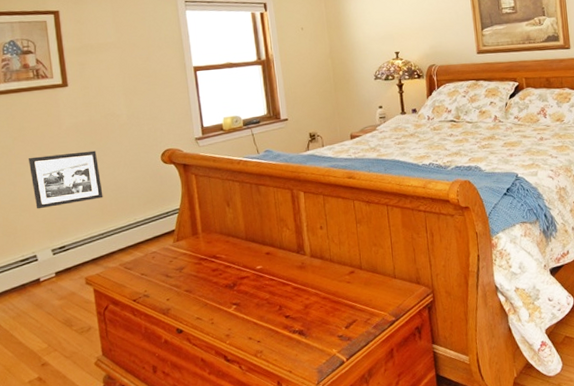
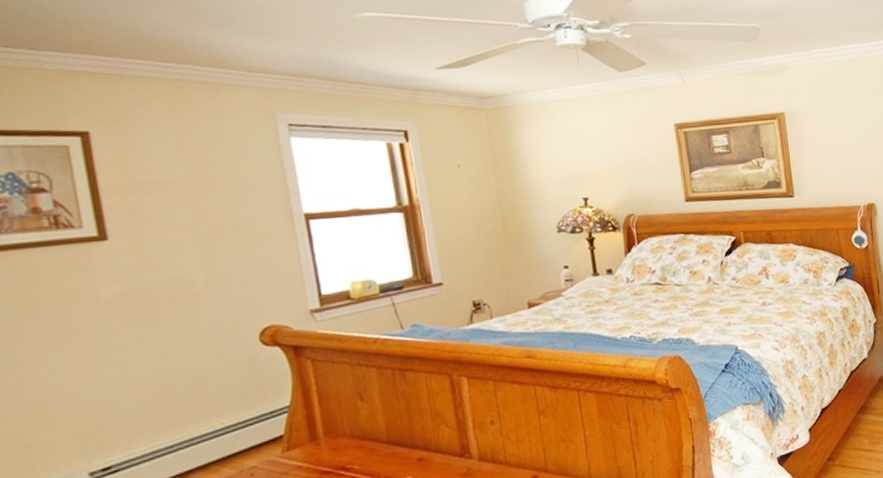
picture frame: present [29,150,103,209] -> none [46,330,171,417]

